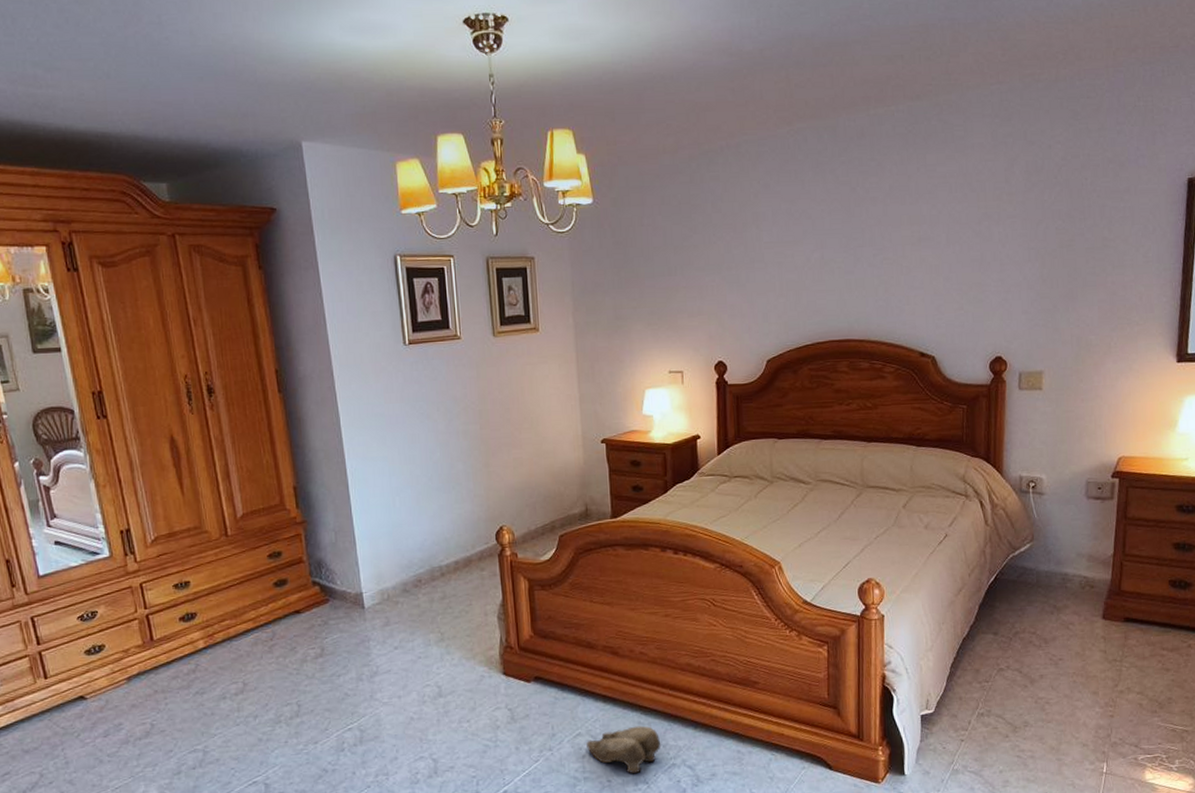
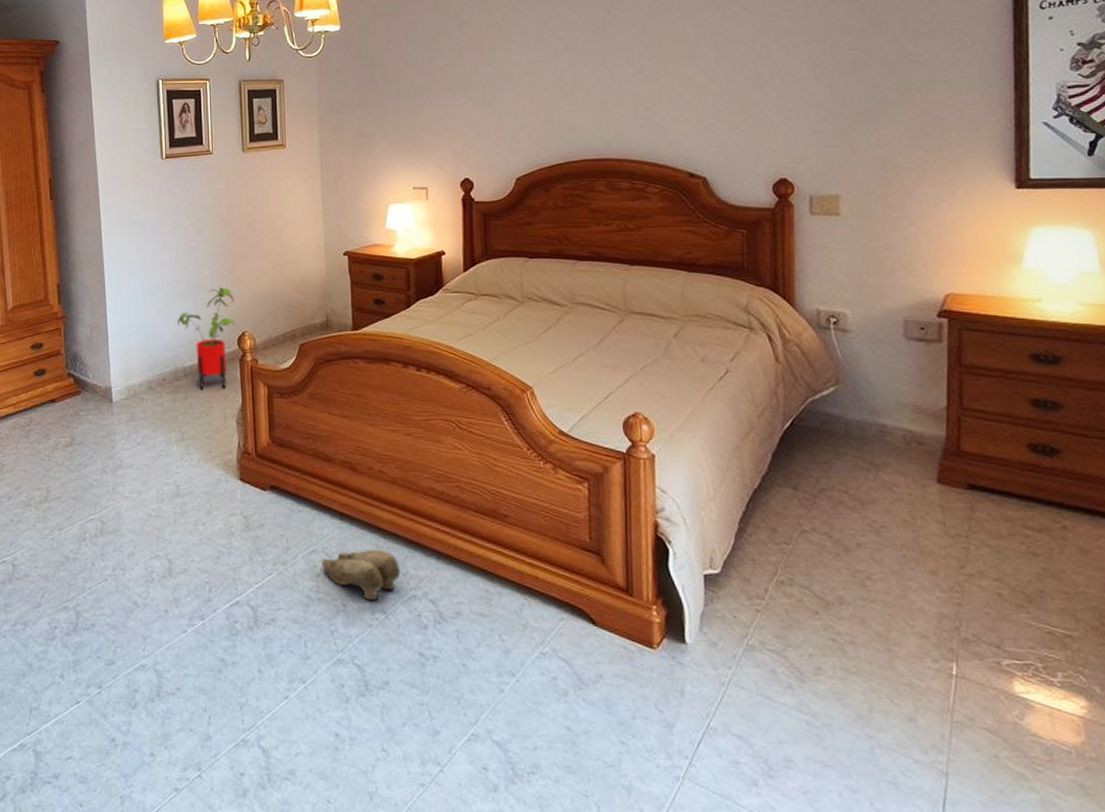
house plant: none [431,481,493,588] -> present [177,287,236,390]

